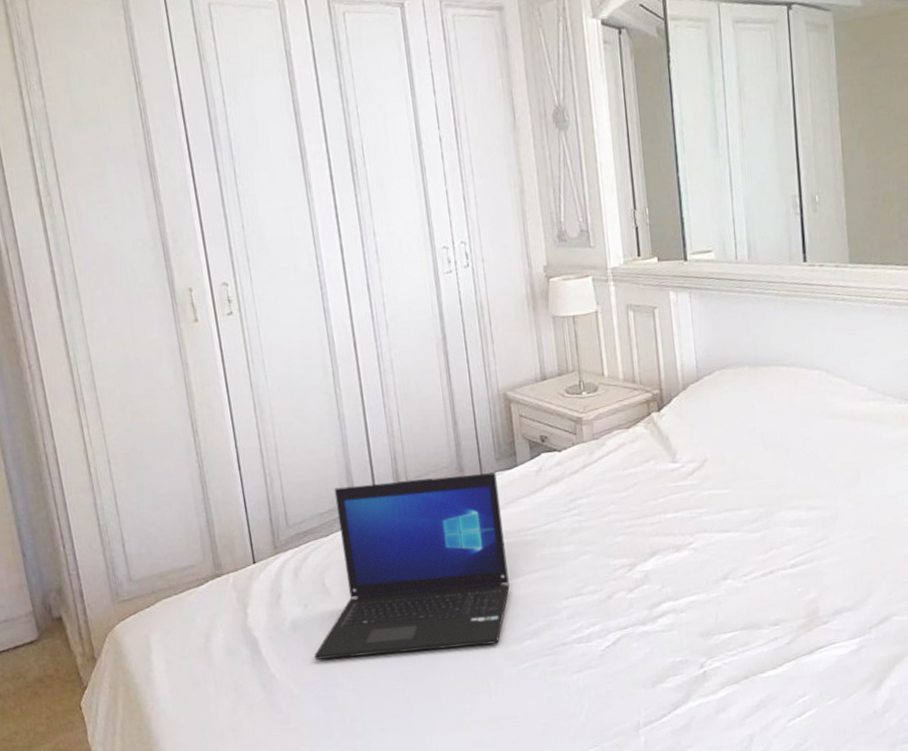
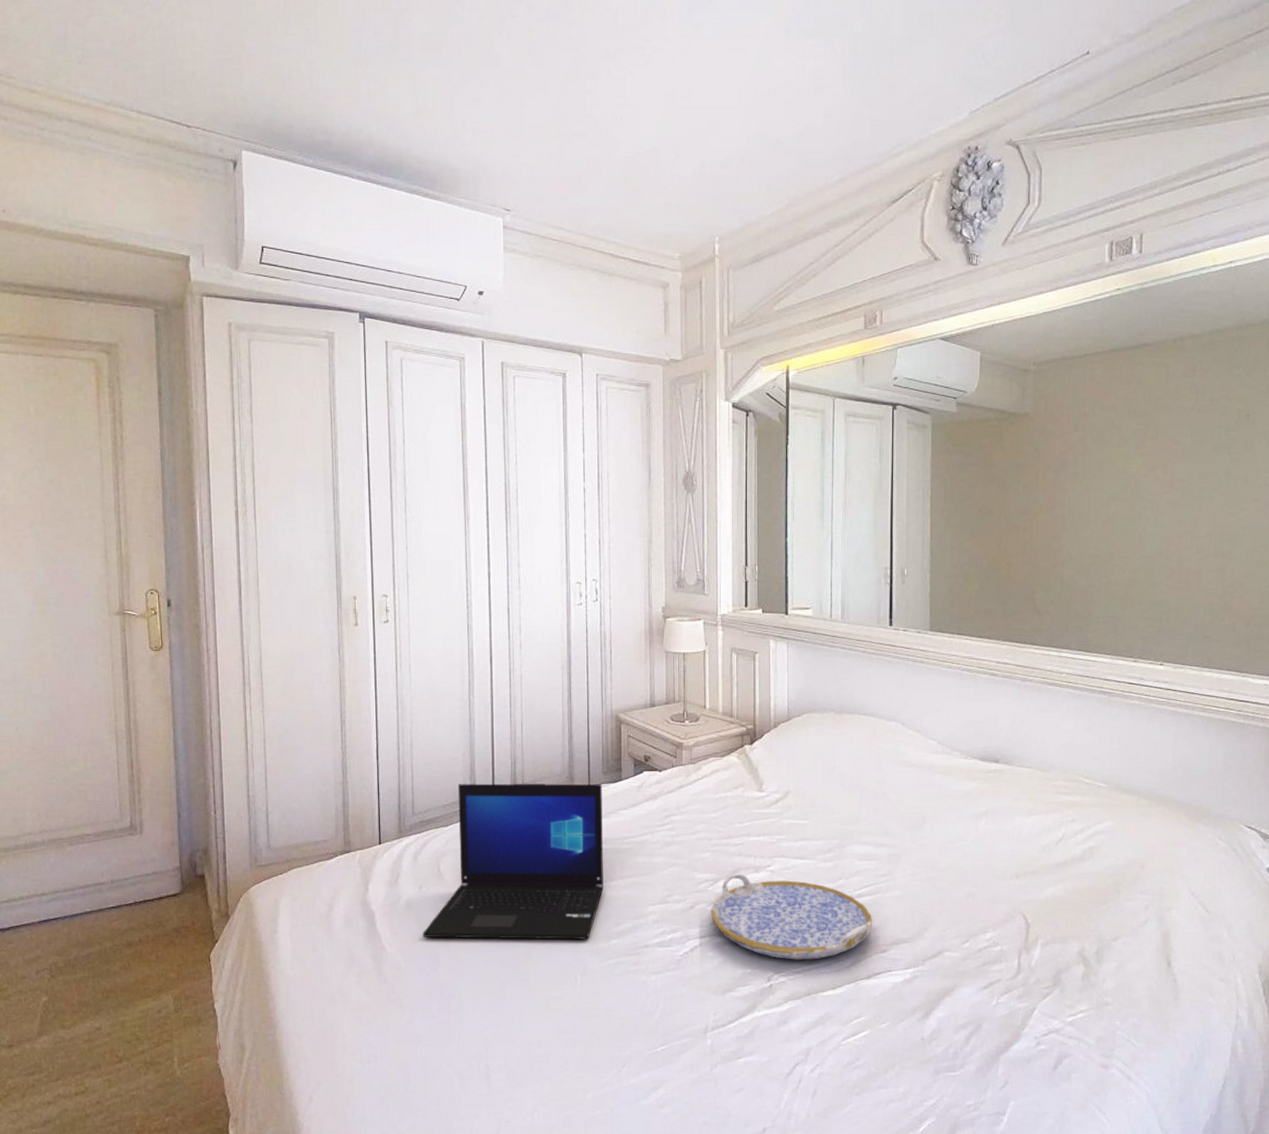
serving tray: none [630,555,810,643] -> present [710,873,872,960]

